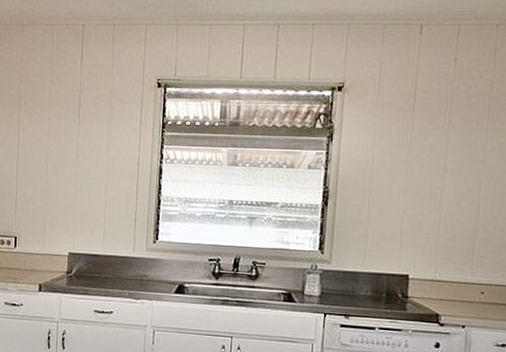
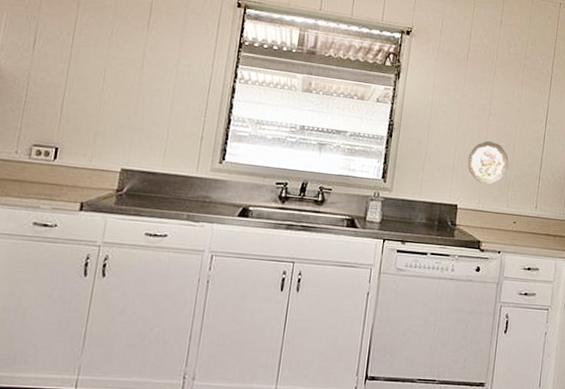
decorative plate: none [419,201,473,251] -> present [467,140,509,185]

